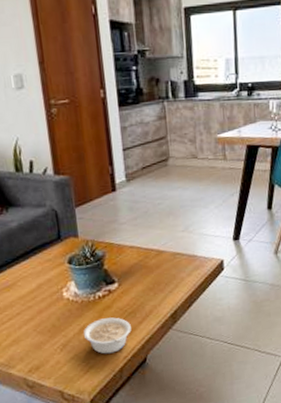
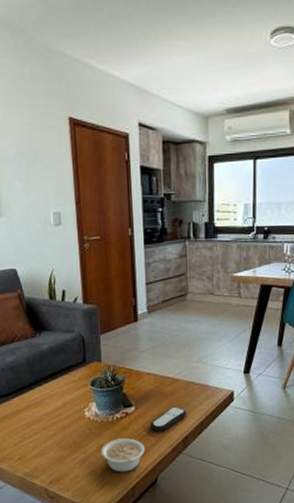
remote control: none [135,280,175,308] -> present [149,406,187,432]

